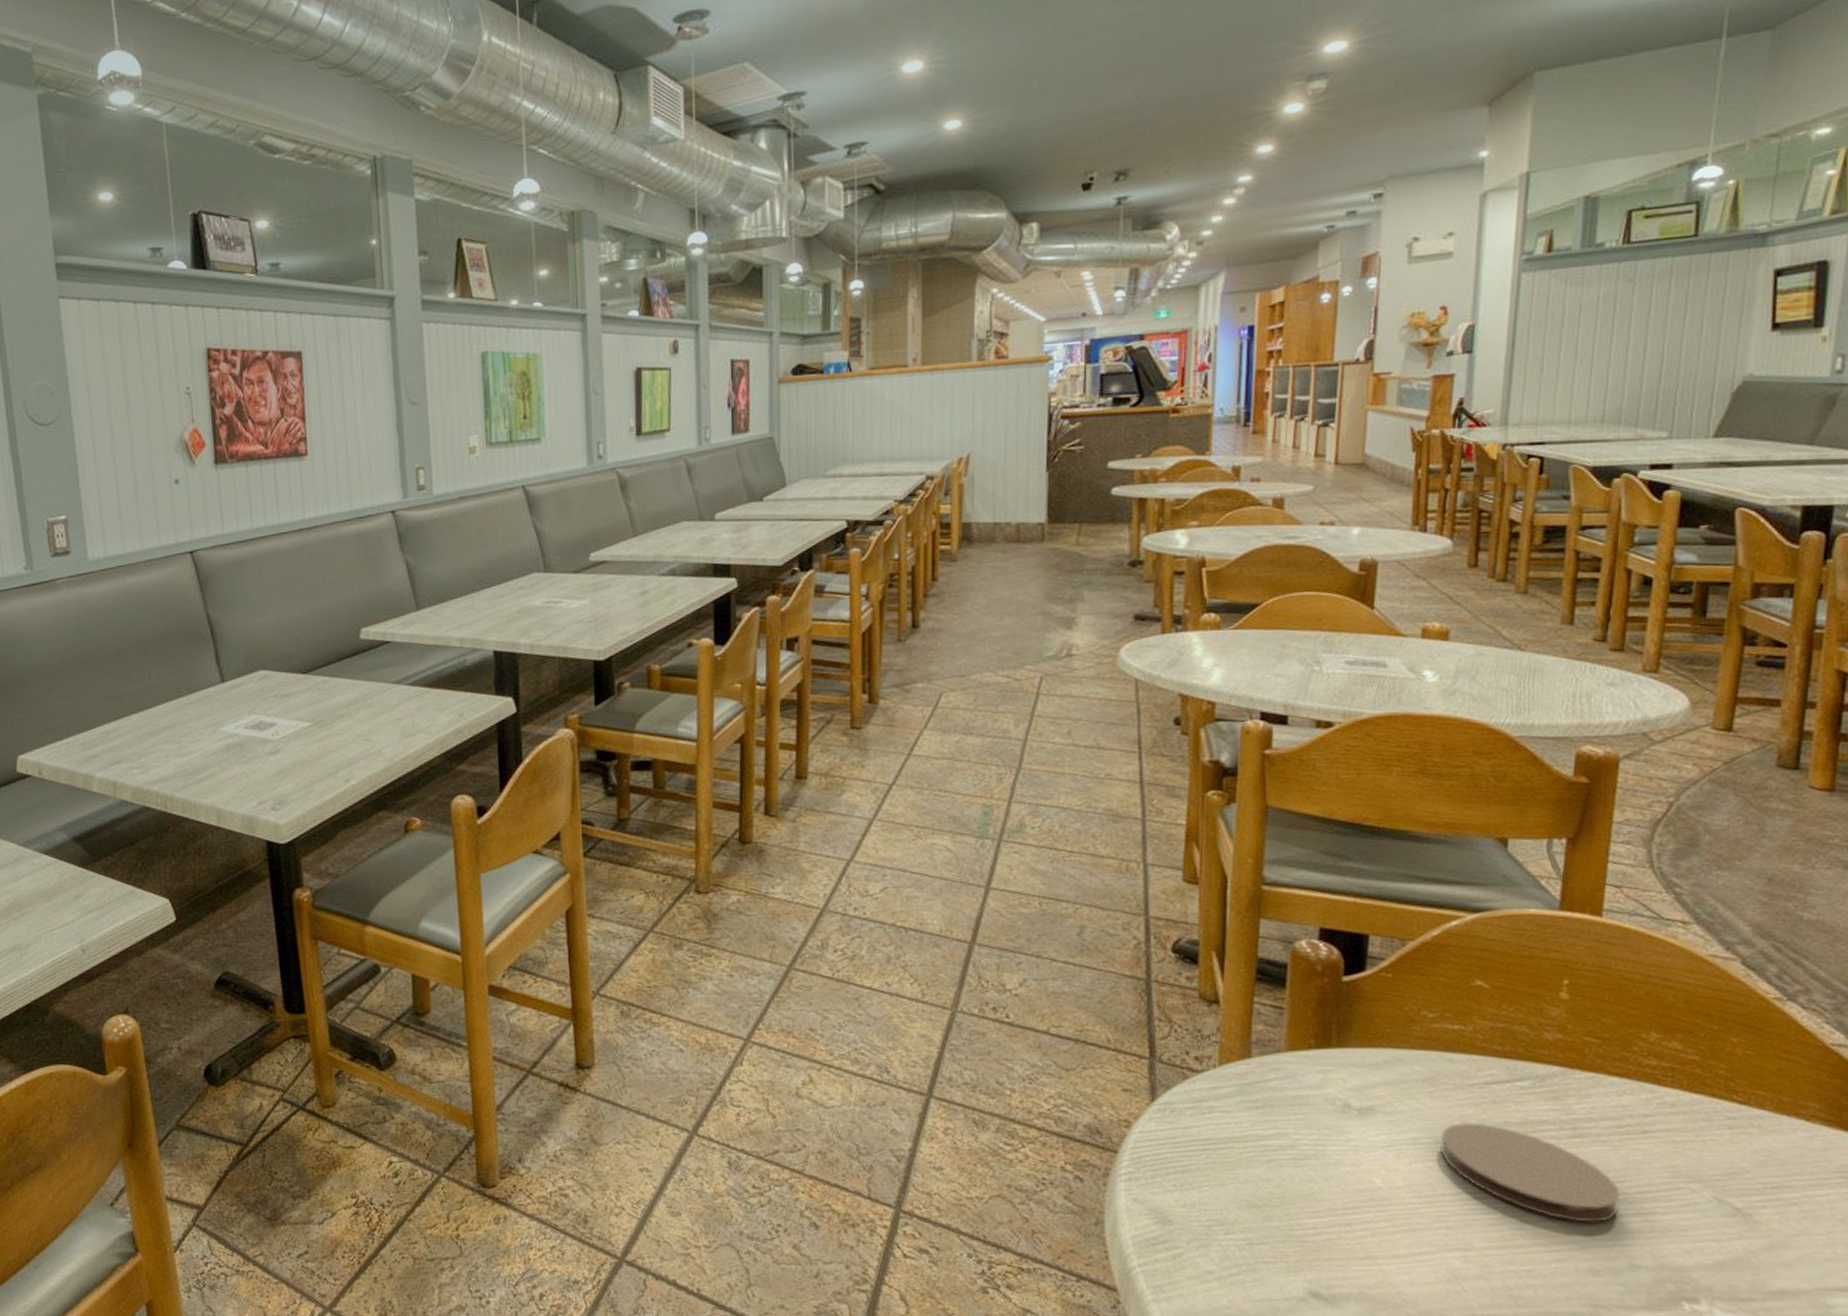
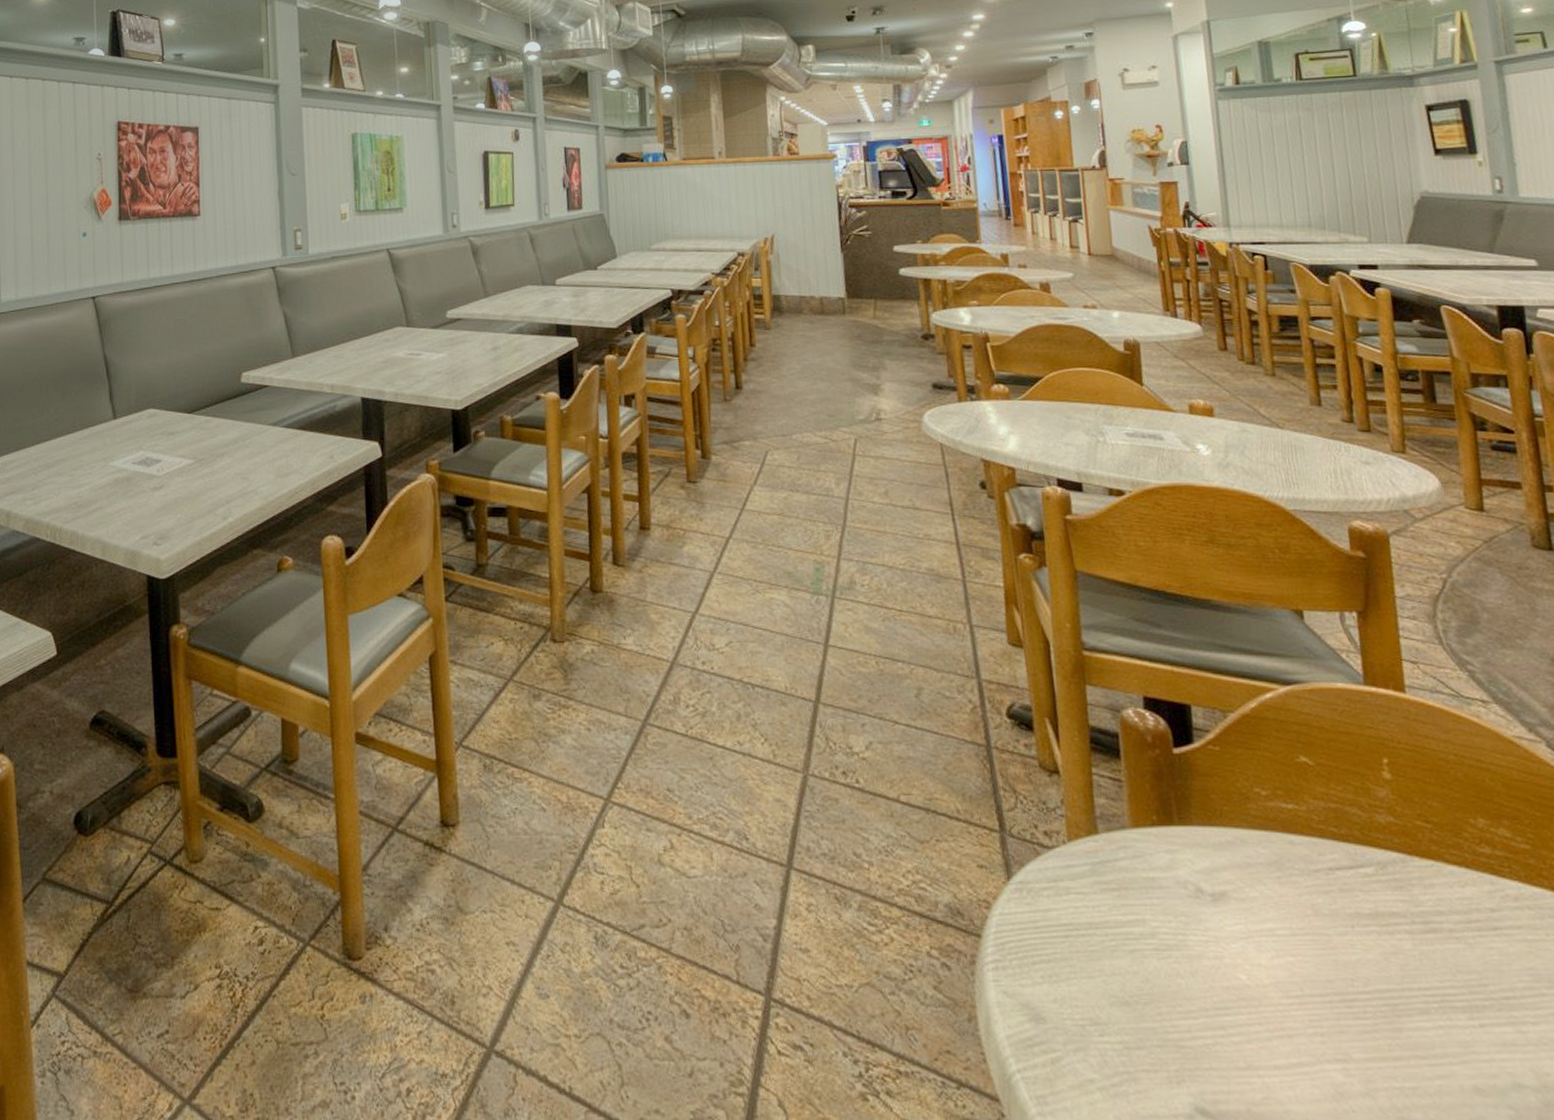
coaster: present [1439,1123,1620,1224] -> none [1296,913,1490,1034]

